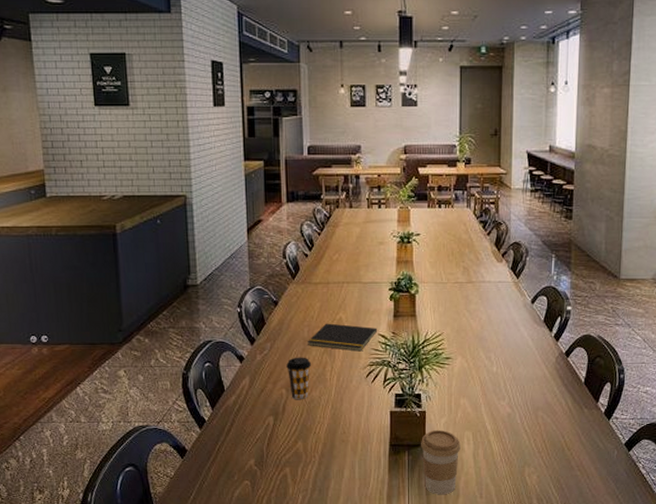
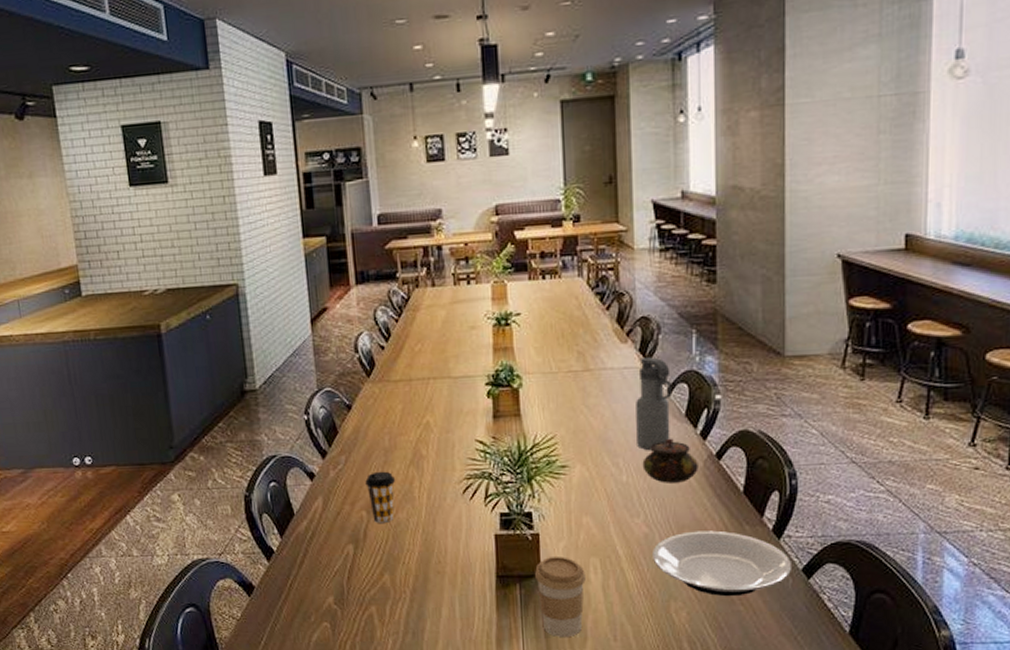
notepad: present [308,323,378,352] -> none [389,428,474,462]
water bottle: none [506,274,535,348] -> present [636,357,673,451]
teapot: none [509,339,552,374] -> present [642,438,698,483]
plate: none [513,412,617,464] -> present [652,530,791,597]

